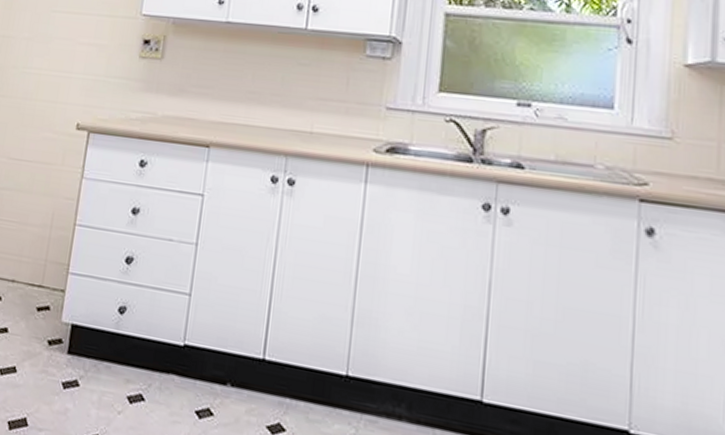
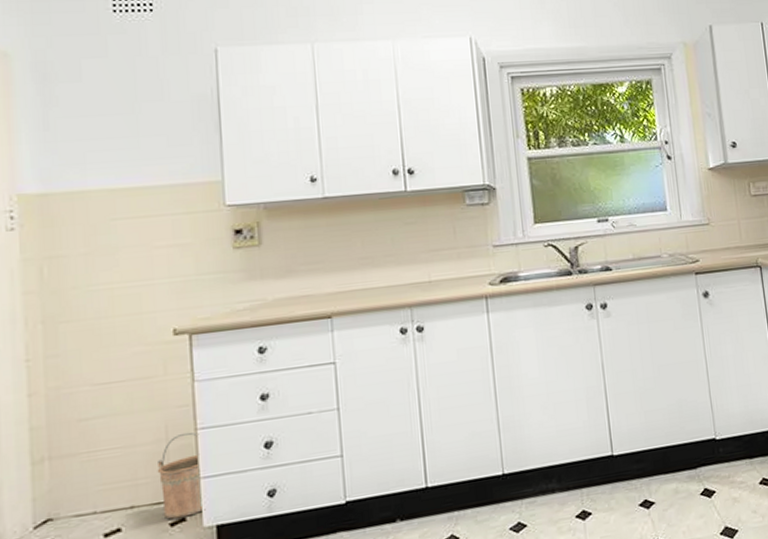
bucket: none [34,224,77,307] -> present [157,432,206,520]

